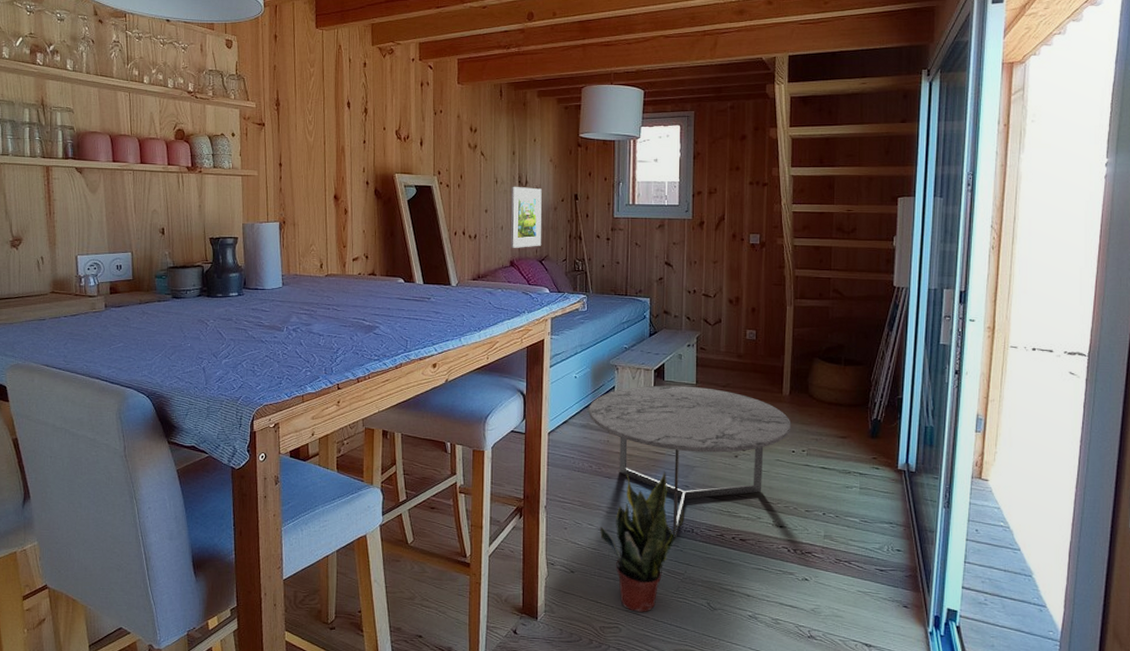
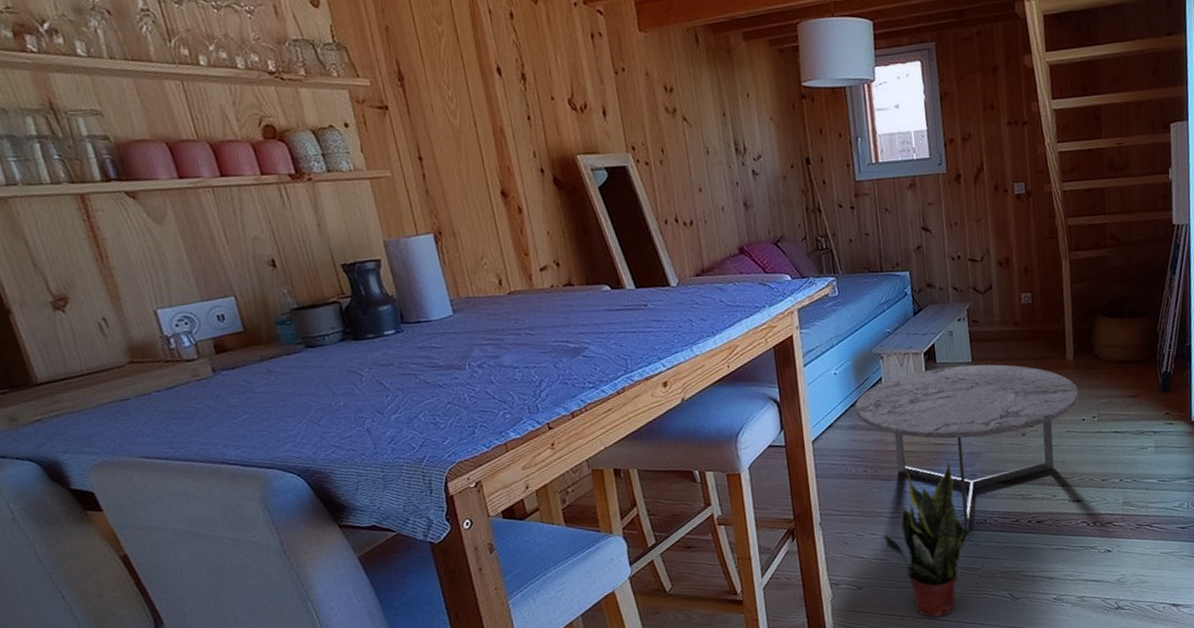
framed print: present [510,186,542,248] -> none [726,155,774,232]

